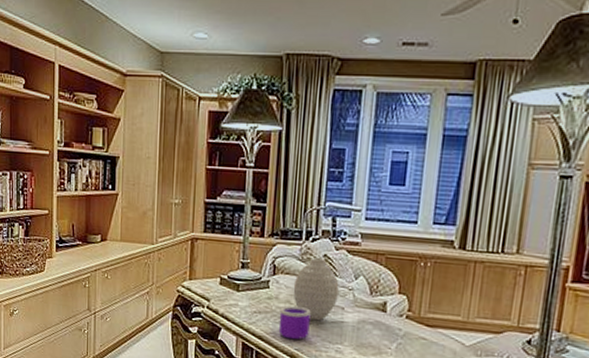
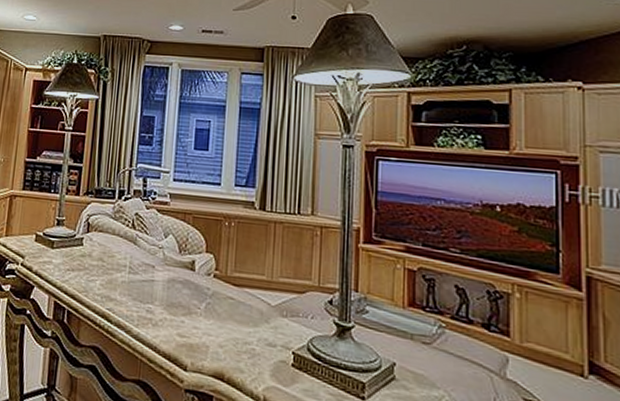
mug: present [278,306,311,340] -> none [90,263,123,299]
vase: present [293,257,339,321] -> none [105,215,150,280]

